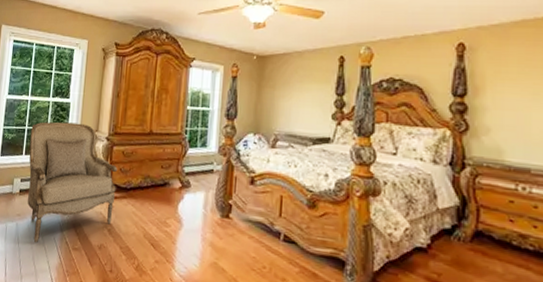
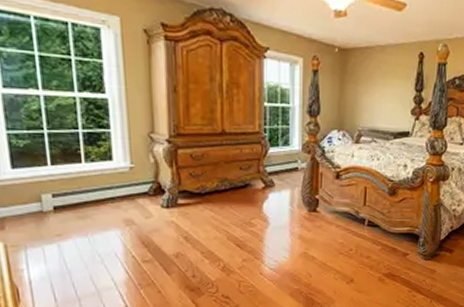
armchair: present [27,122,118,242] -> none [53,123,188,261]

